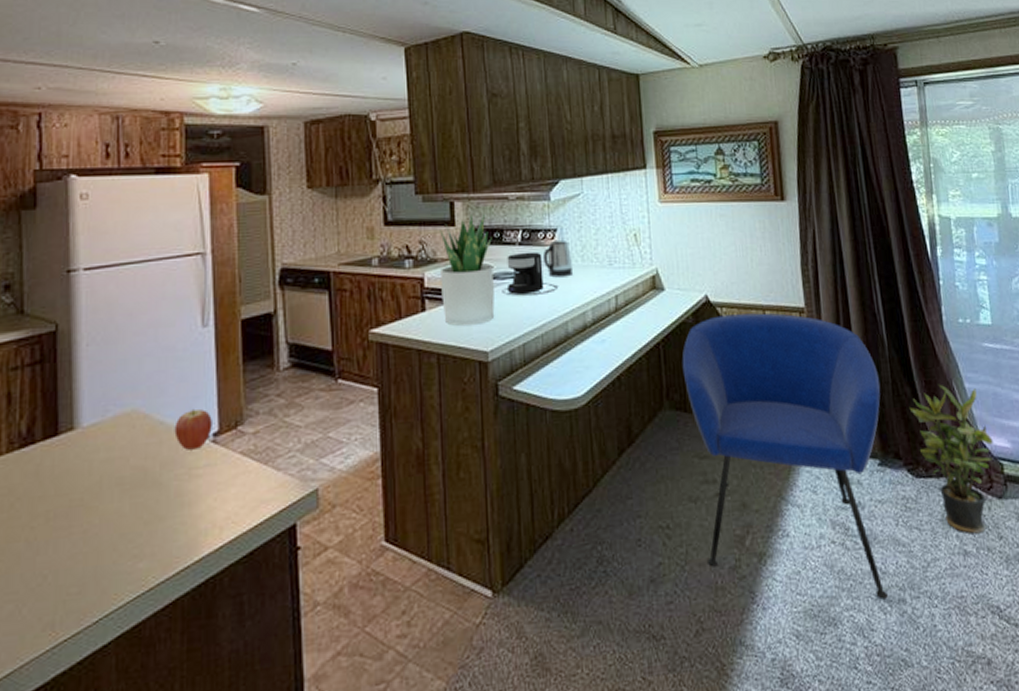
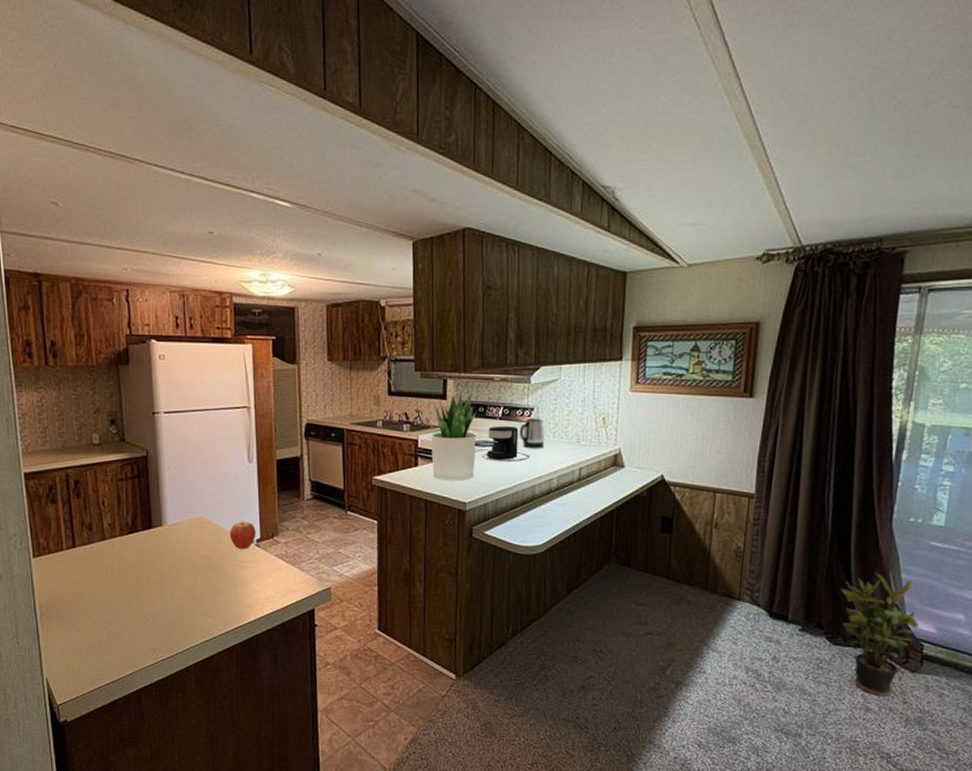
armchair: present [682,313,888,600] -> none [631,493,816,732]

